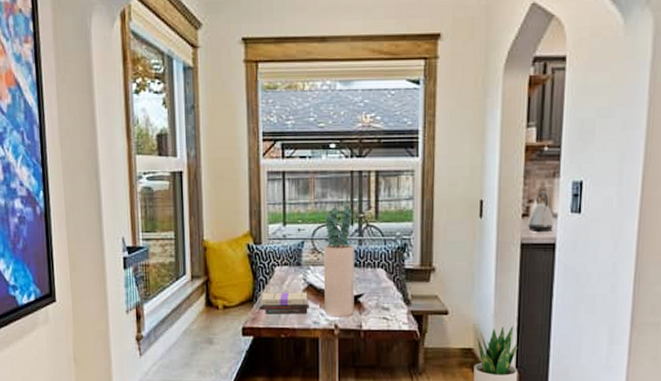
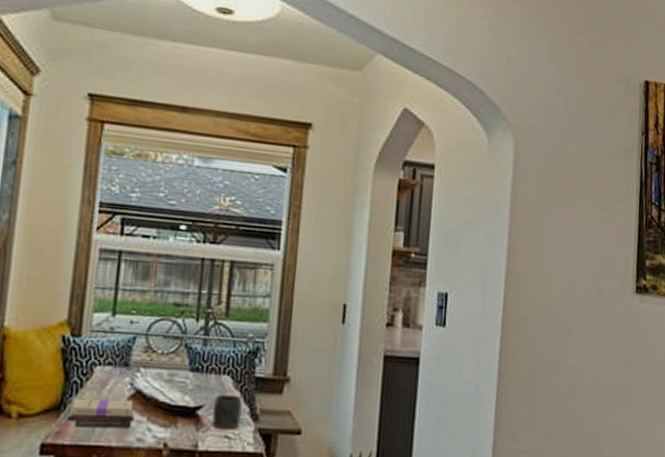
vase: present [323,195,354,317] -> none [152,285,200,434]
mug: none [372,284,397,313] -> present [212,394,243,430]
kettle: present [527,191,555,231] -> none [391,299,419,344]

